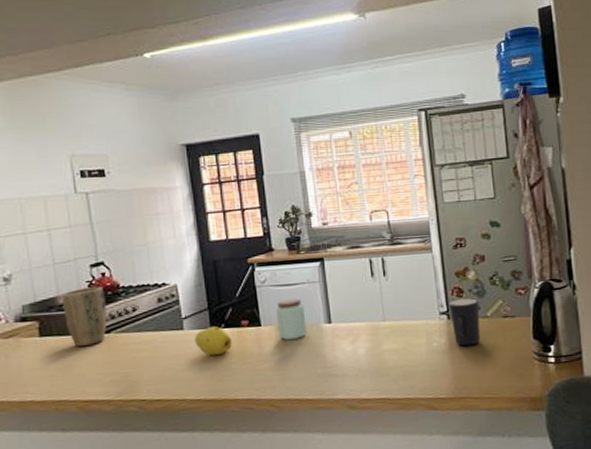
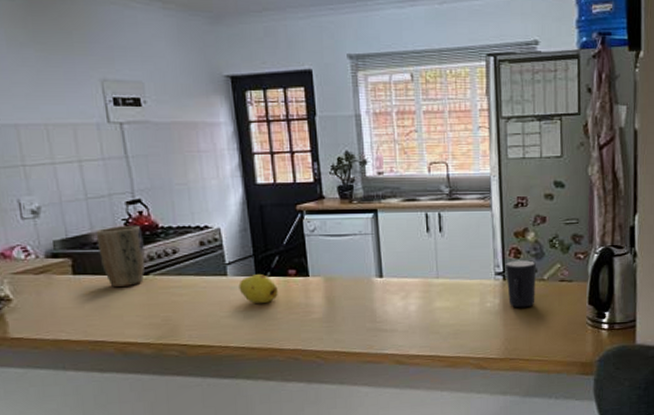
peanut butter: present [275,298,307,340] -> none [324,250,357,292]

